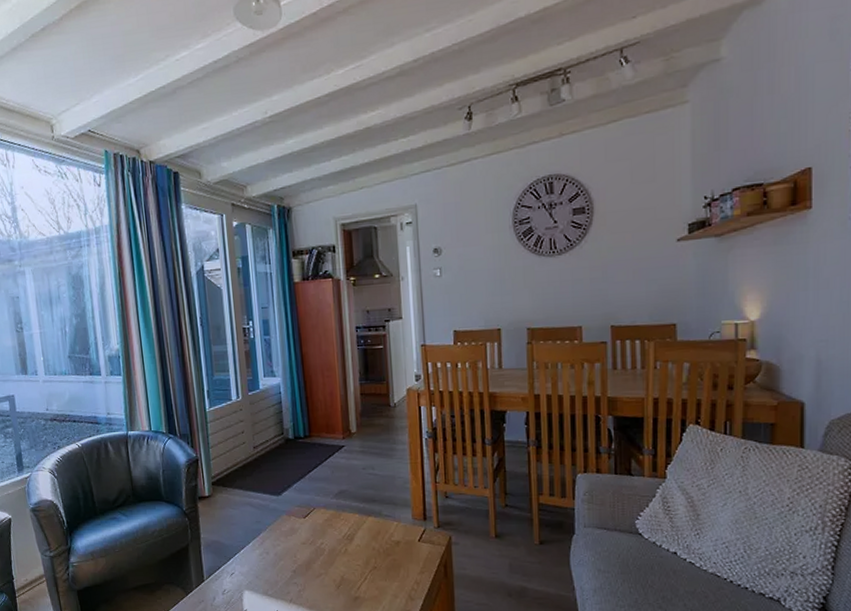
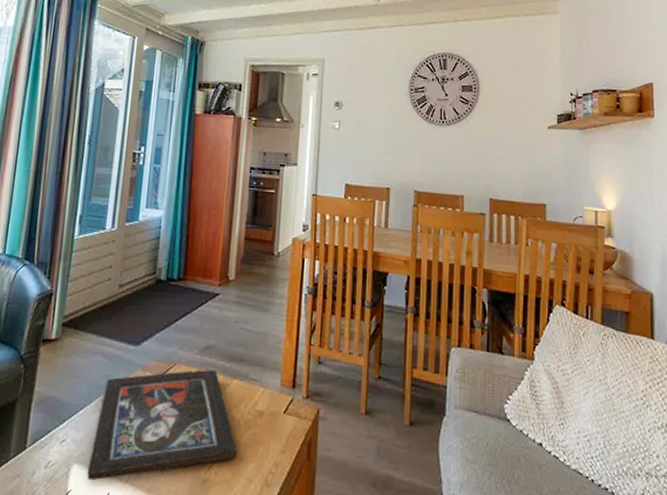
religious icon: none [256,511,381,601] -> present [87,370,238,480]

